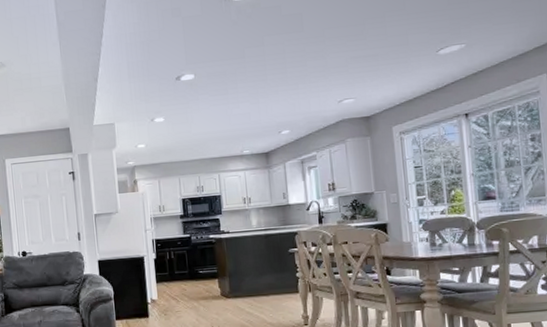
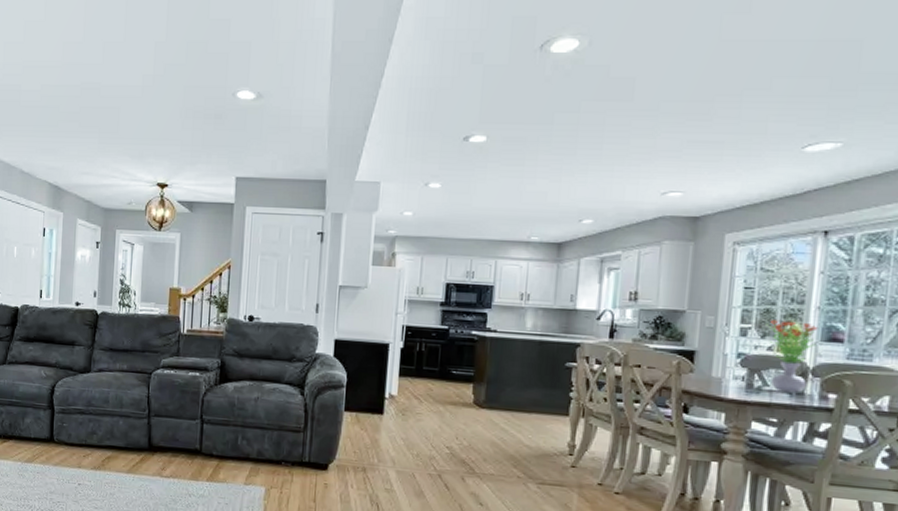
flower arrangement: none [436,188,476,246] -> present [765,320,818,394]

